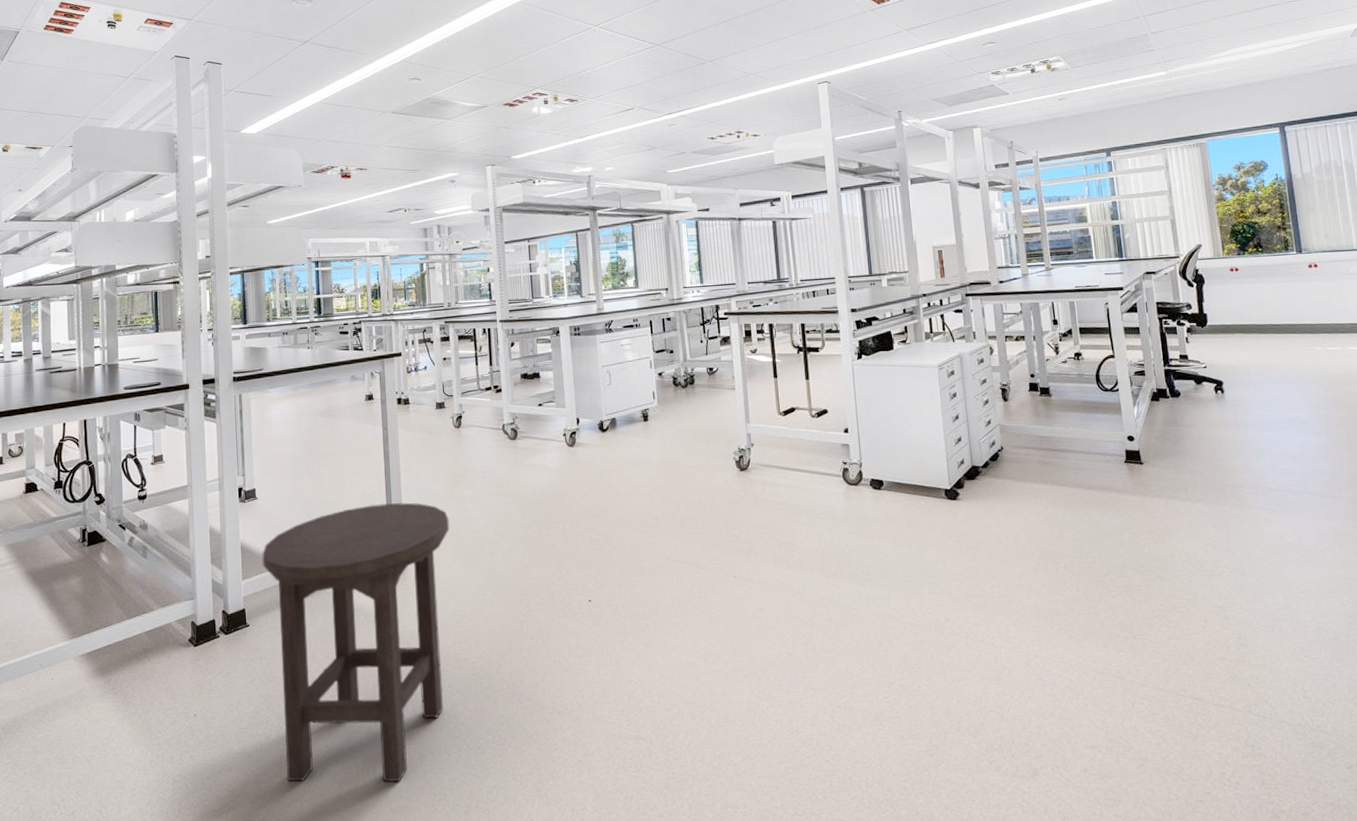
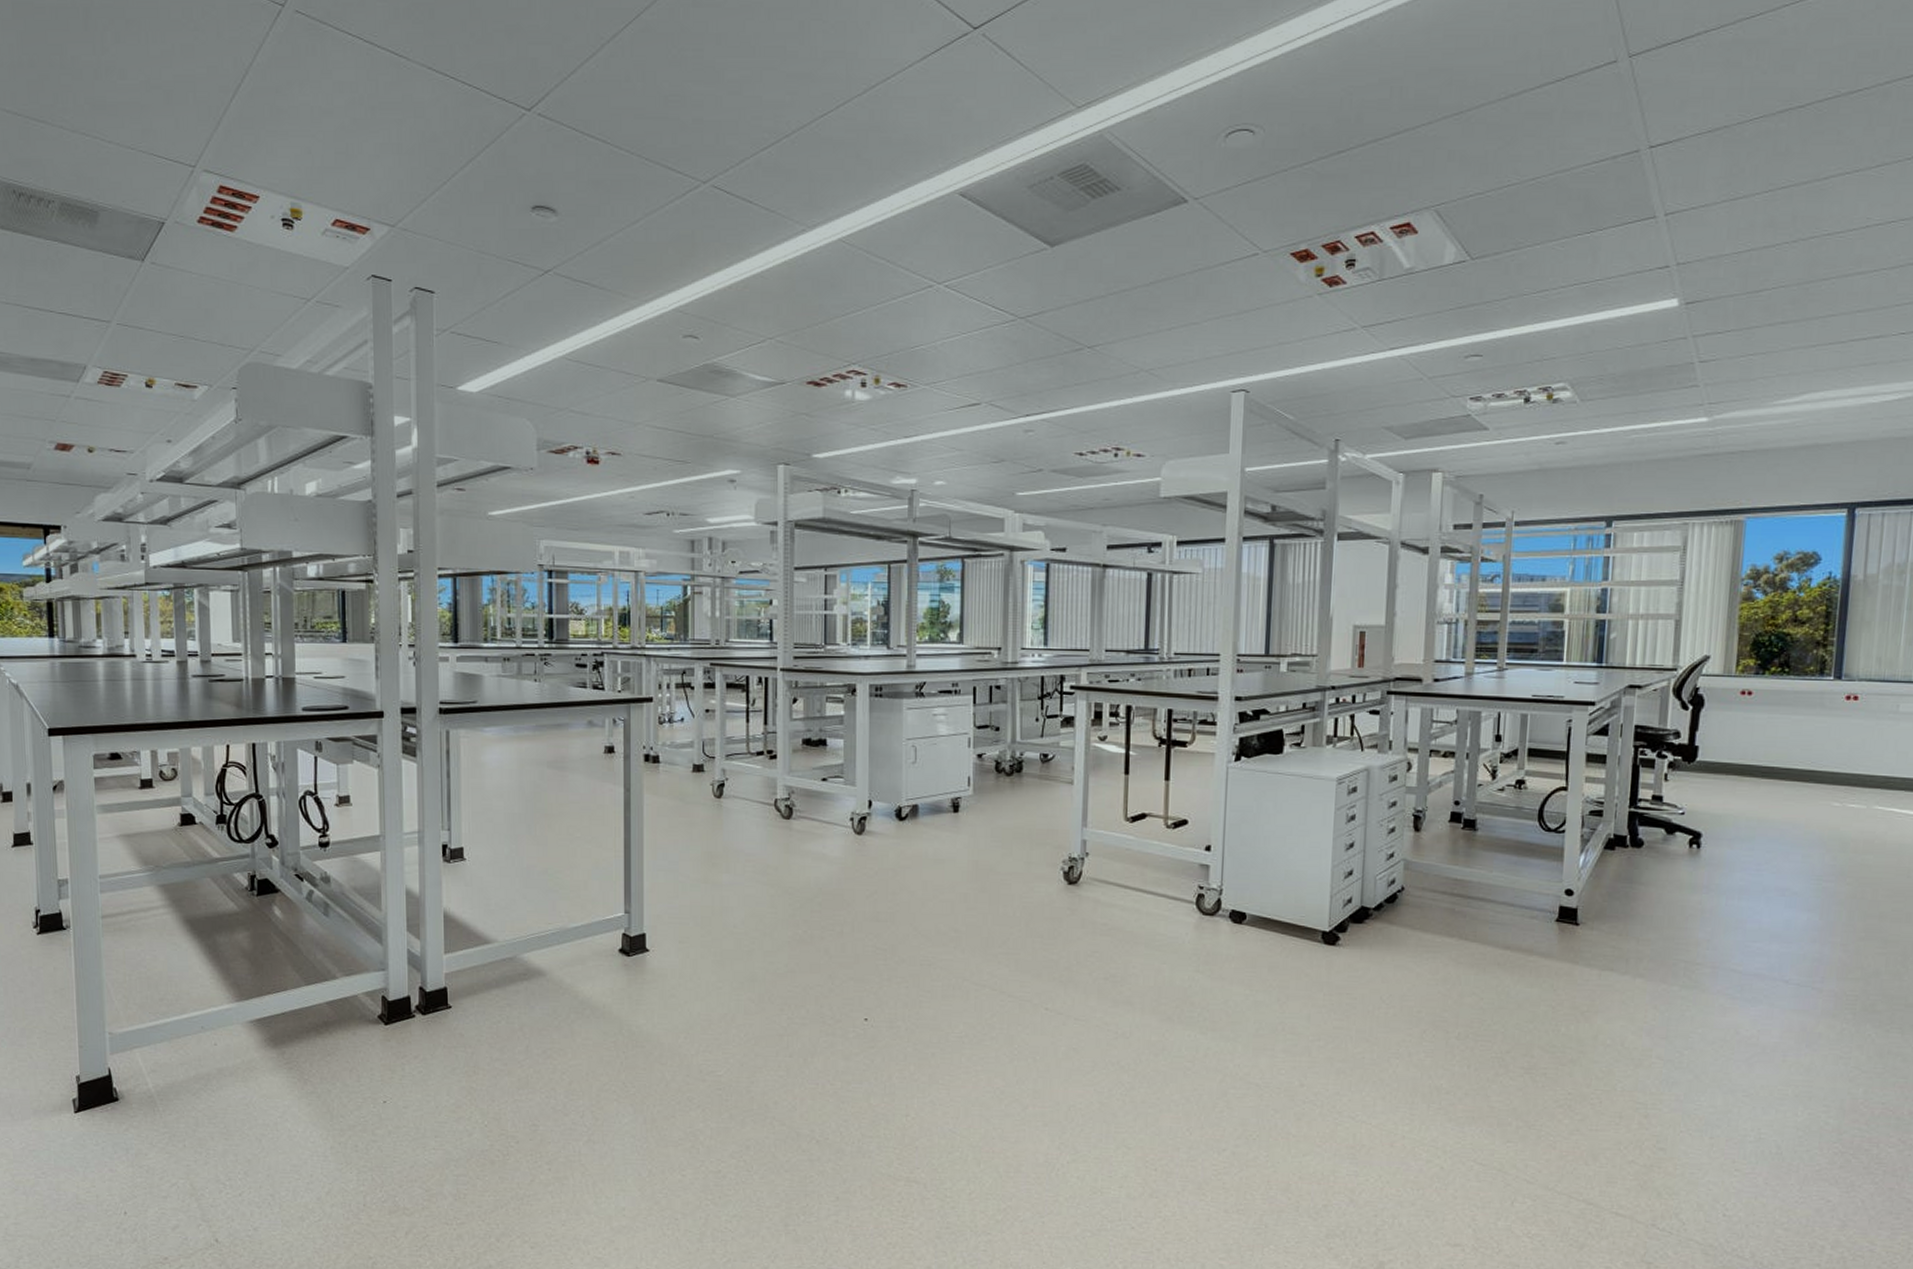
stool: present [262,502,450,782] -> none [469,880,701,1200]

